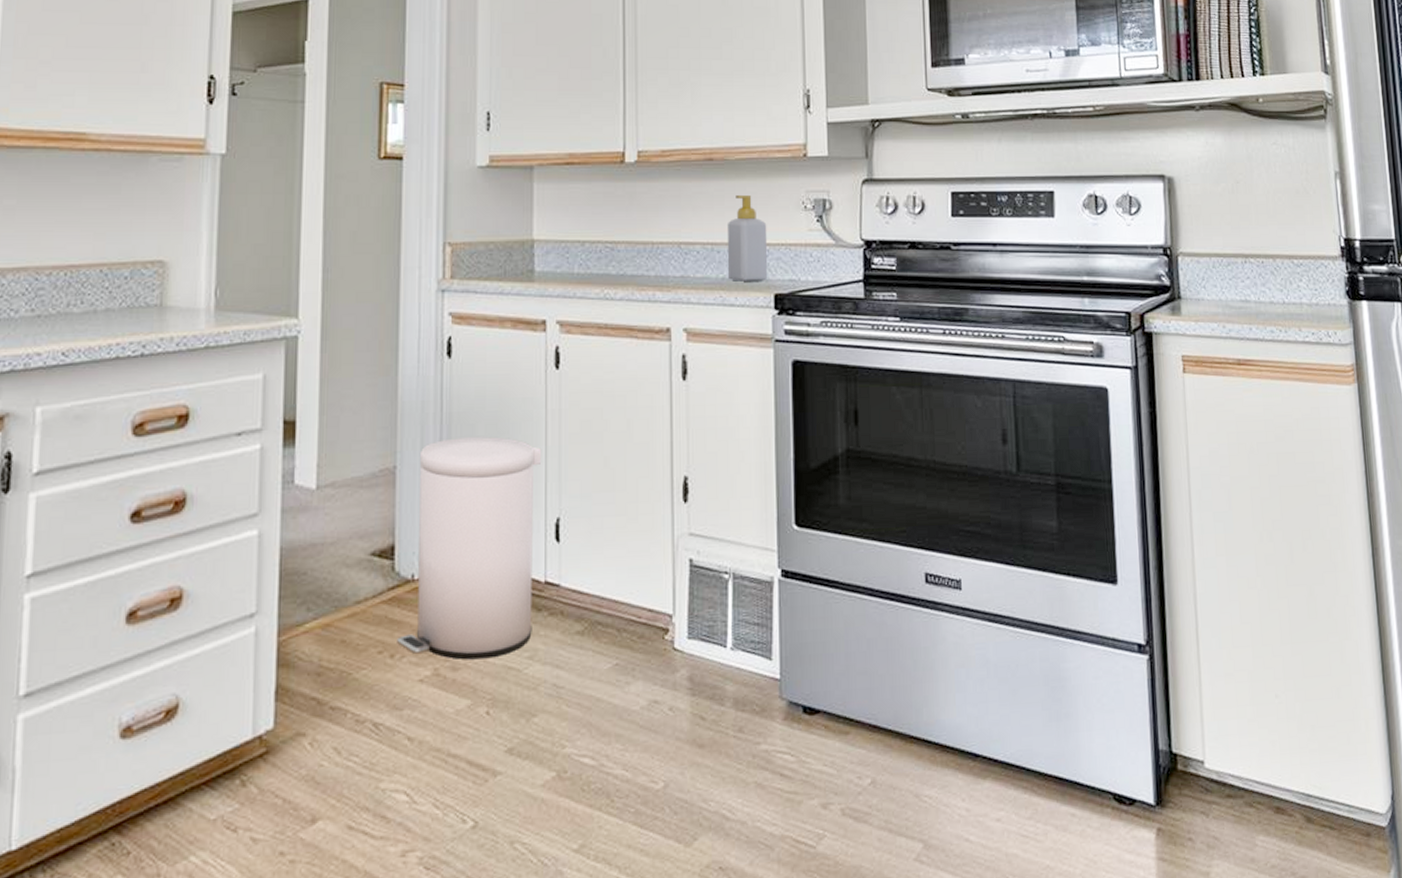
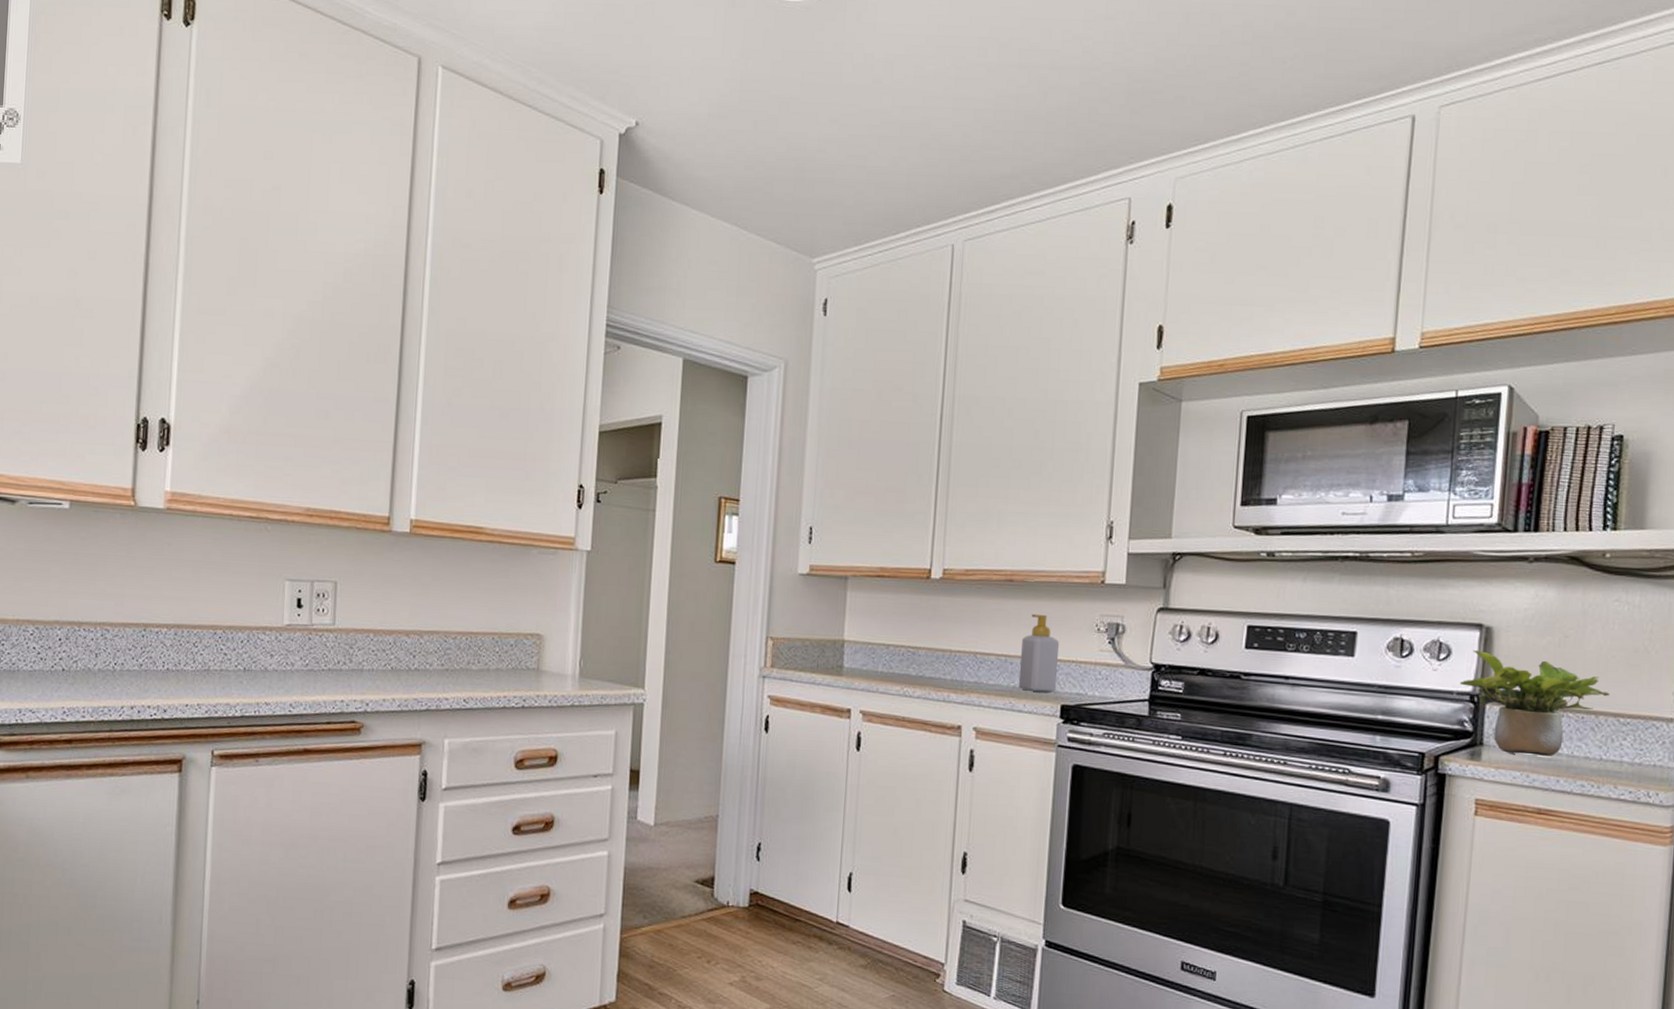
pedal bin: present [397,436,542,660] -> none [713,798,841,975]
potted plant: none [1152,202,1282,305] -> present [1459,650,1610,756]

